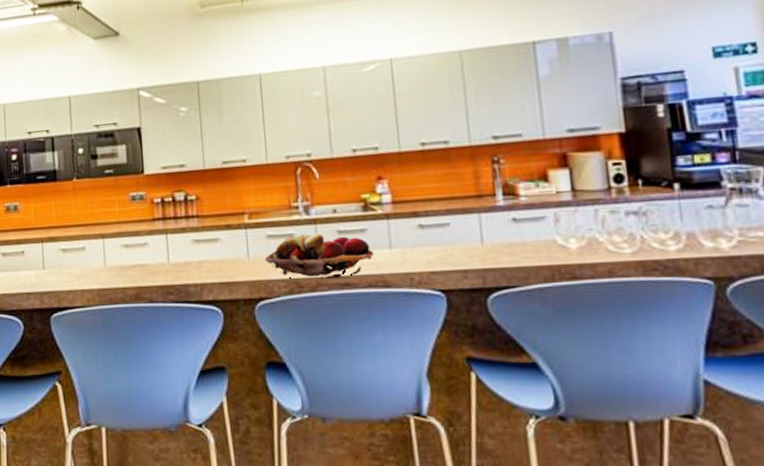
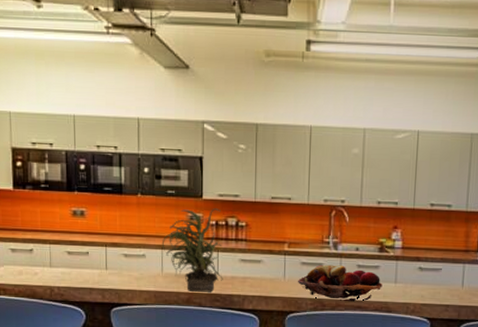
potted plant: none [102,183,176,287] -> present [161,208,223,293]

